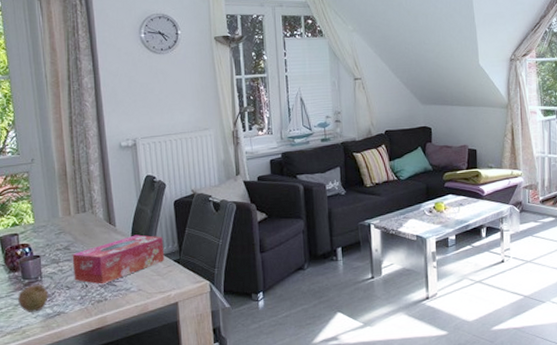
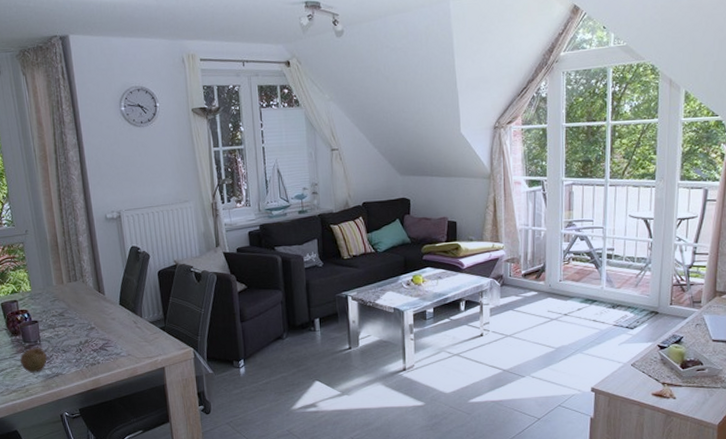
tissue box: present [72,234,165,285] -> none [66,303,151,349]

